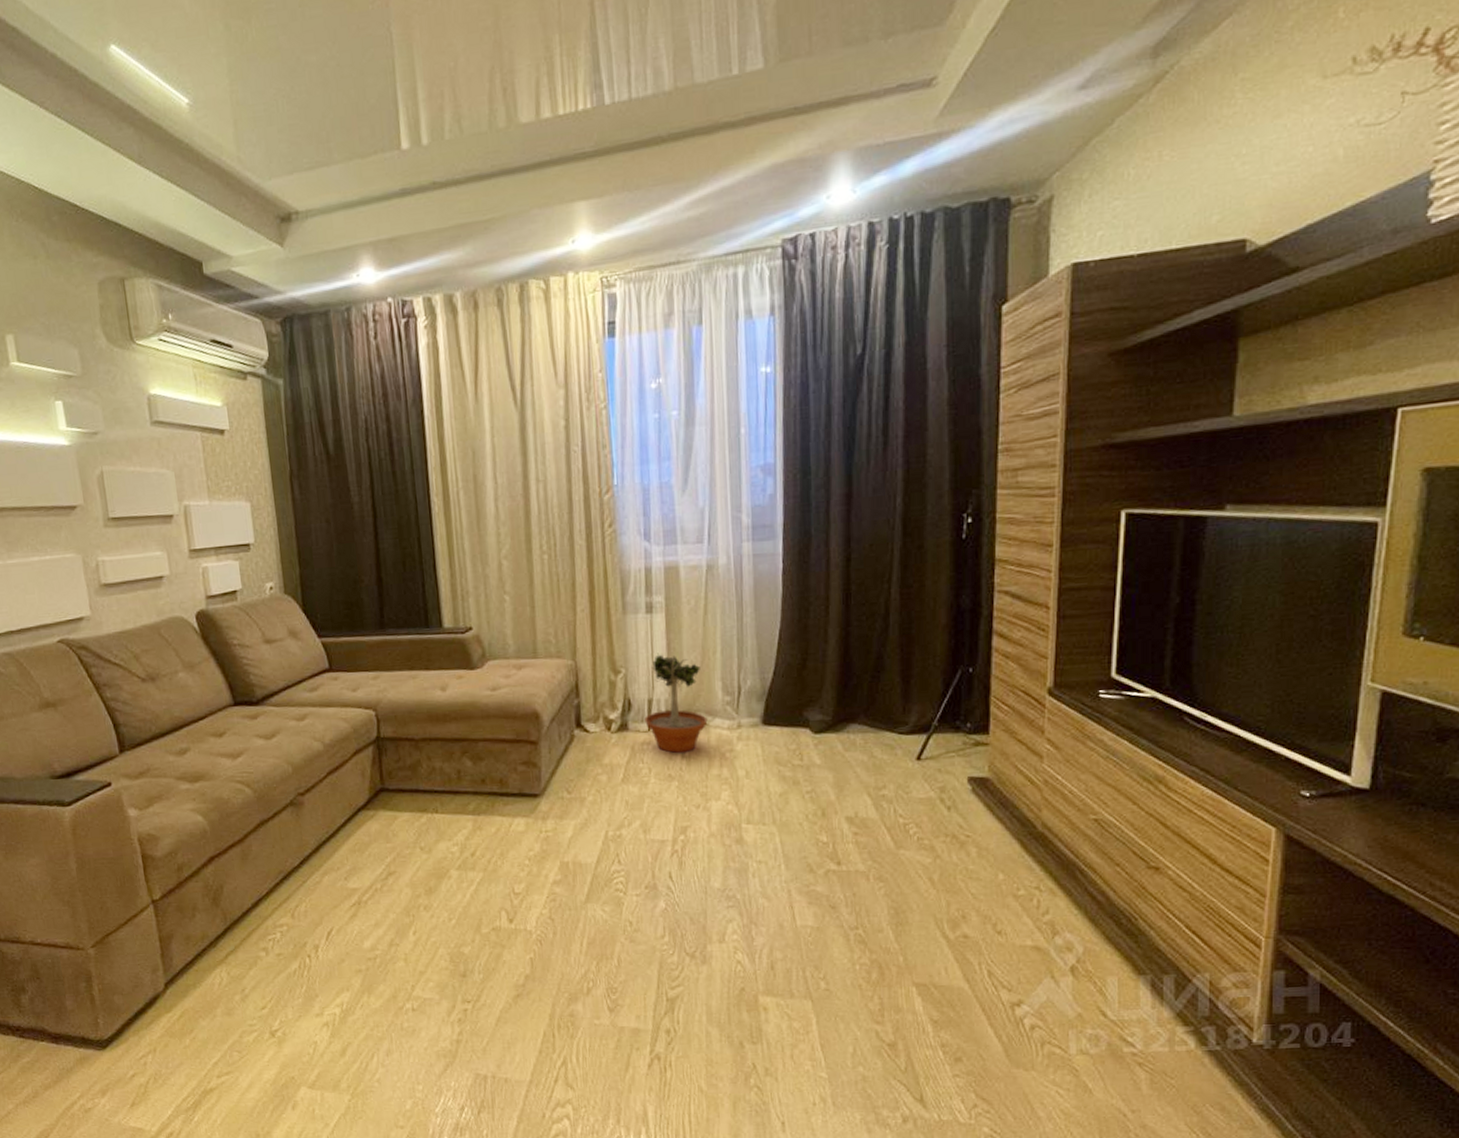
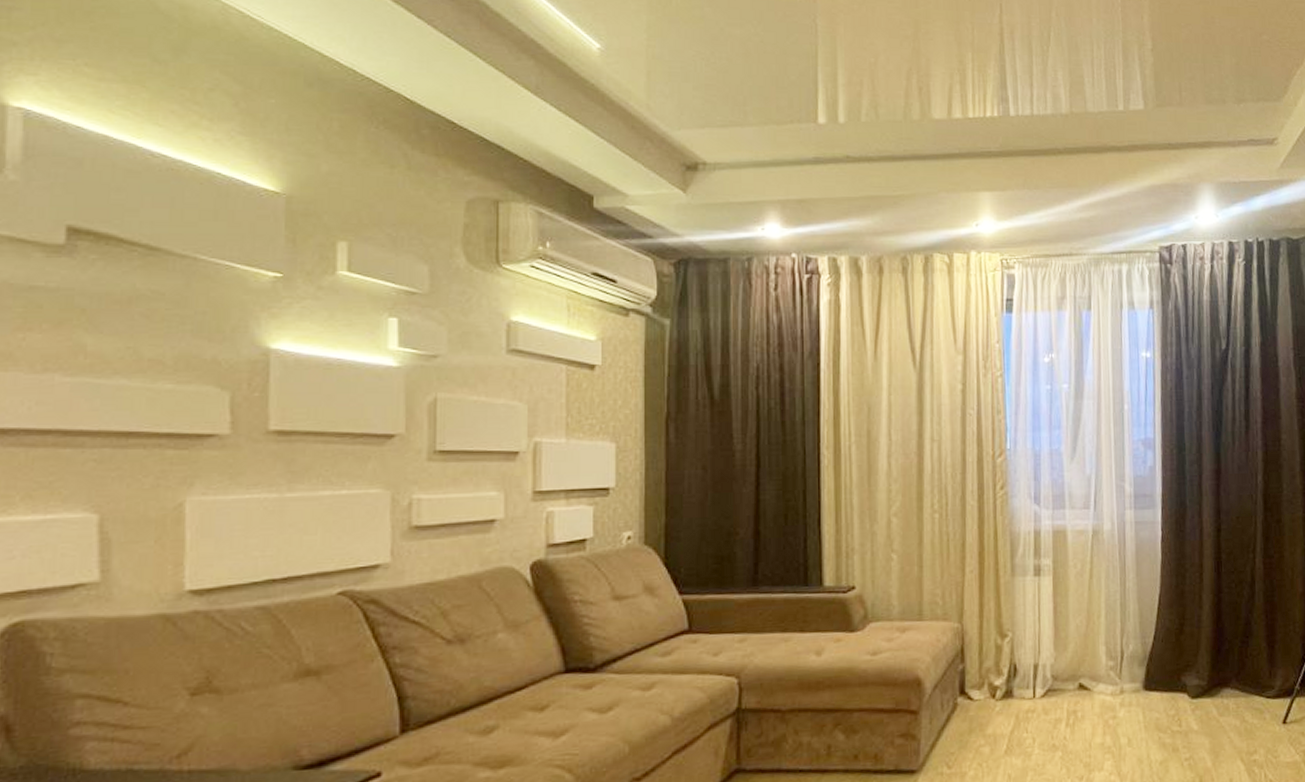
potted tree: present [645,653,708,753] -> none [1030,616,1092,721]

